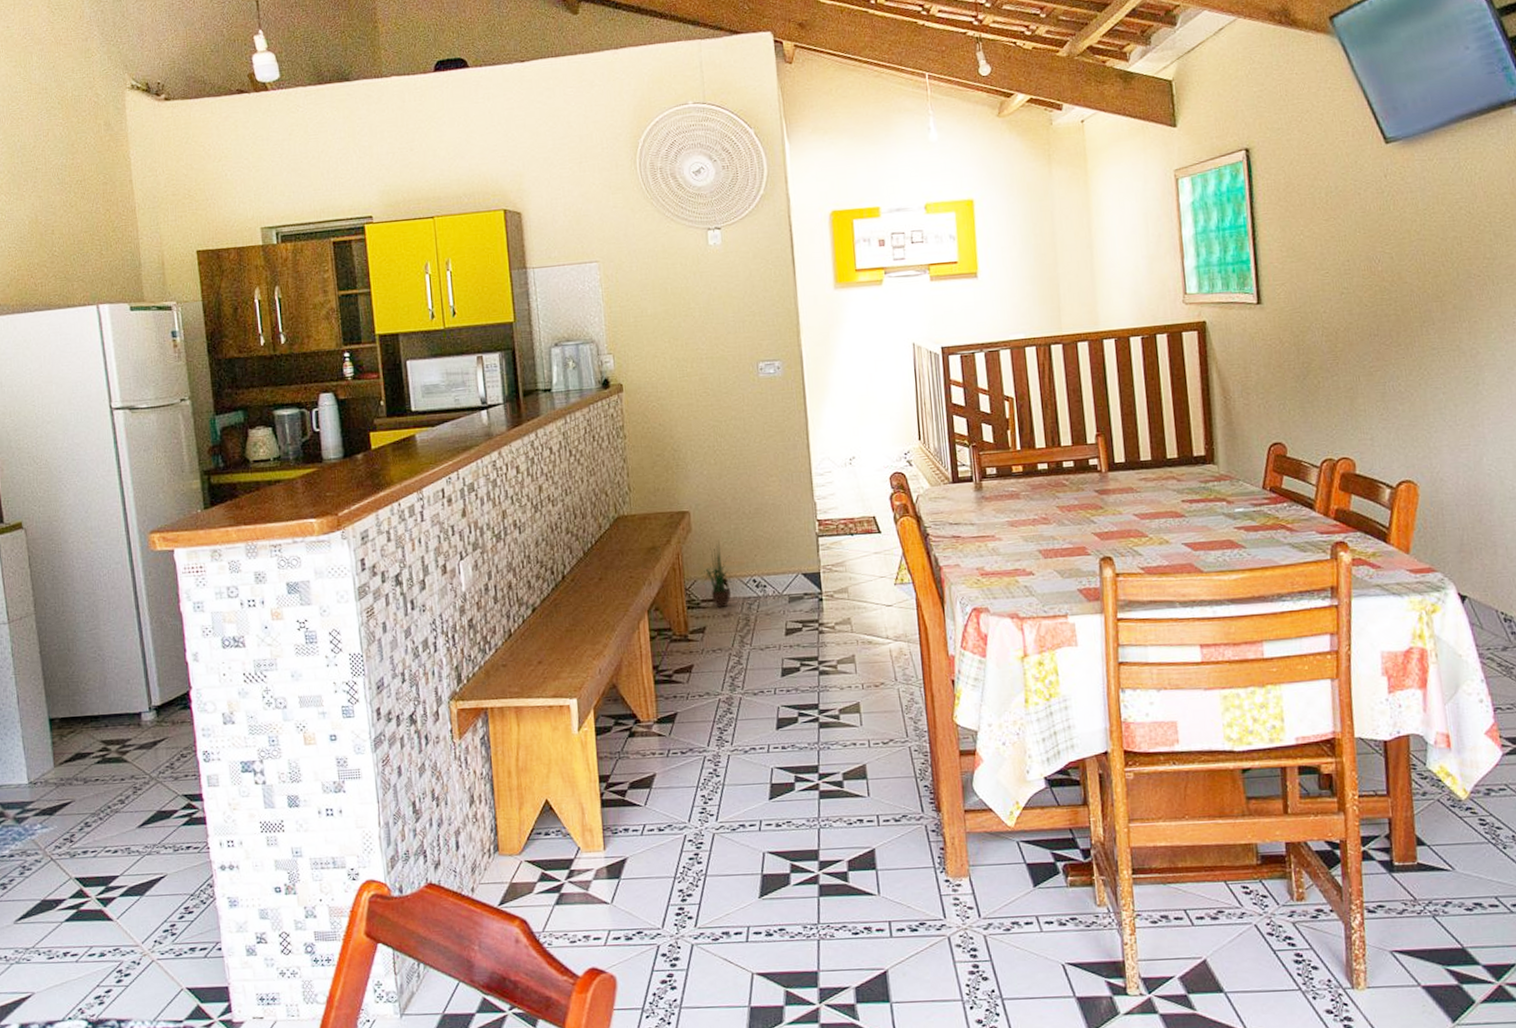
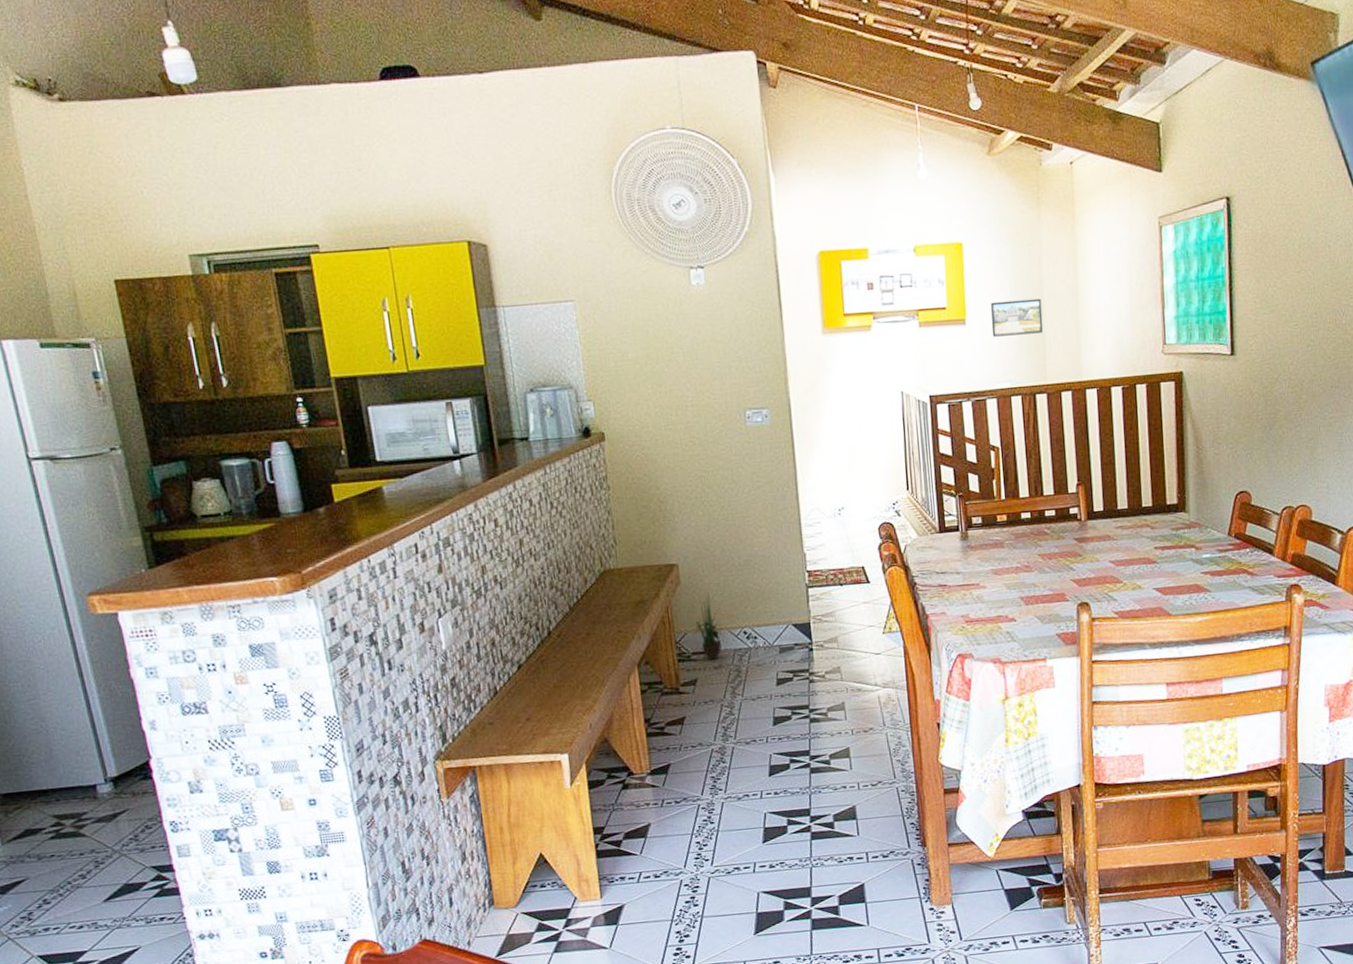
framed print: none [1002,251,1057,289] -> present [990,298,1043,337]

